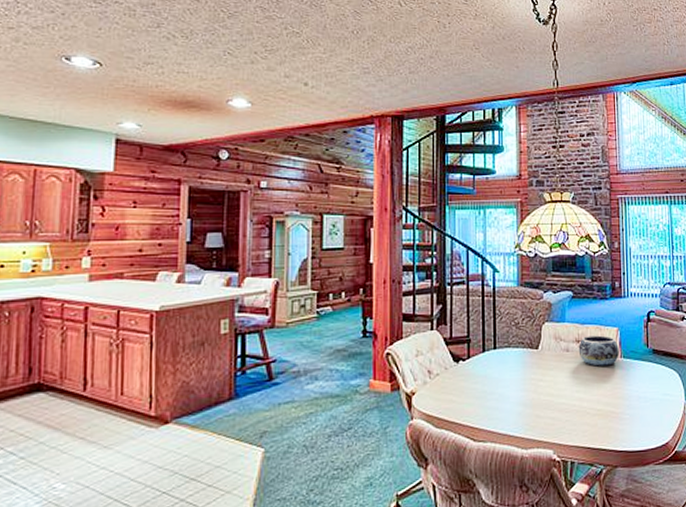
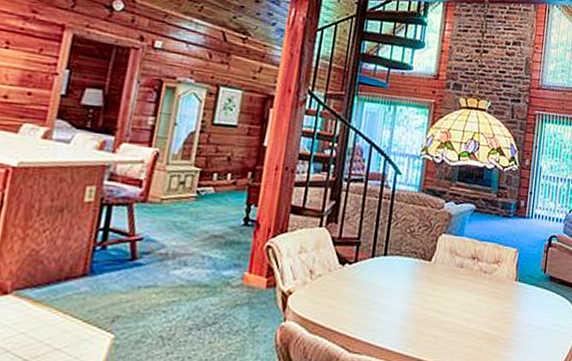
decorative bowl: present [578,335,619,367] -> none [473,253,516,288]

